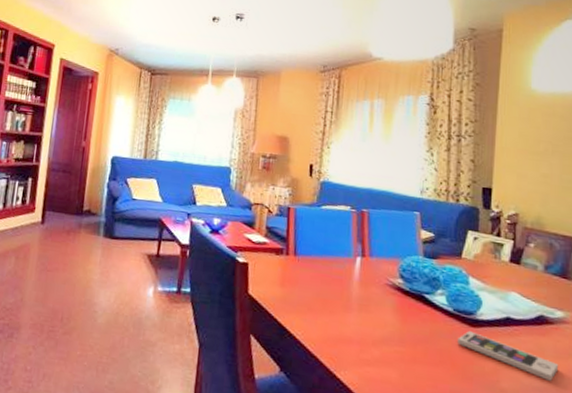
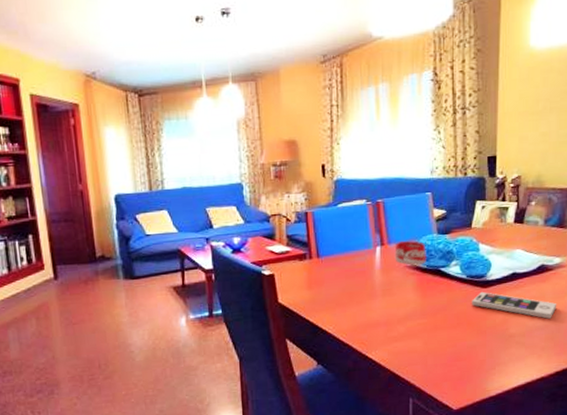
bottle: none [375,256,410,286] -> present [394,241,426,266]

